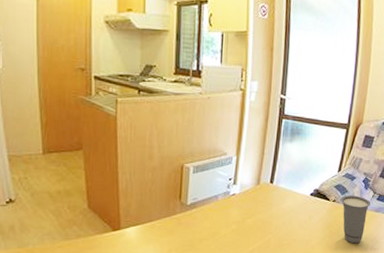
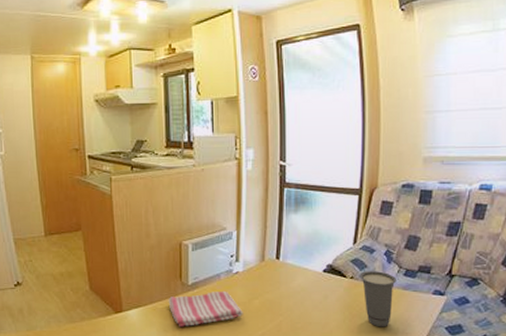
dish towel: none [166,211,237,244] -> present [168,292,243,328]

